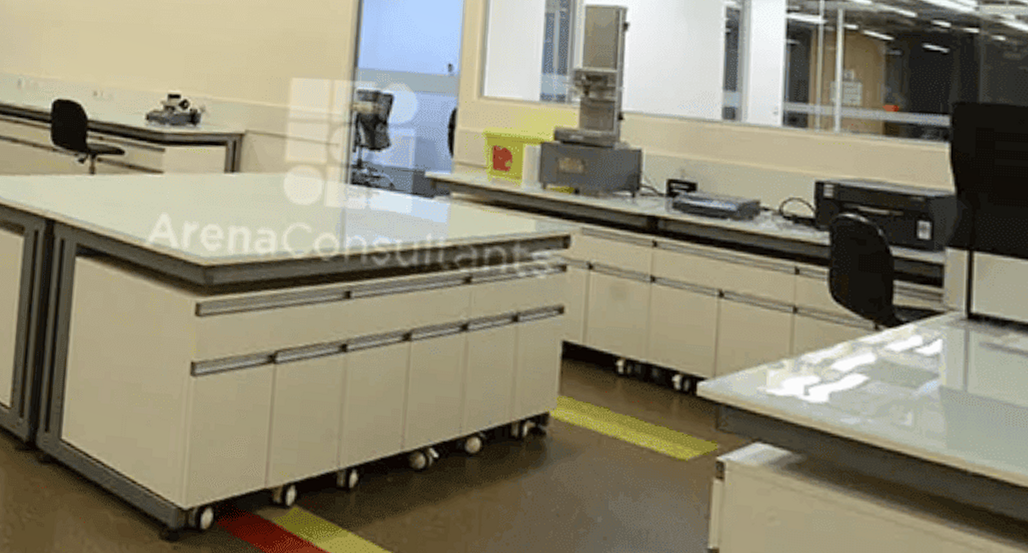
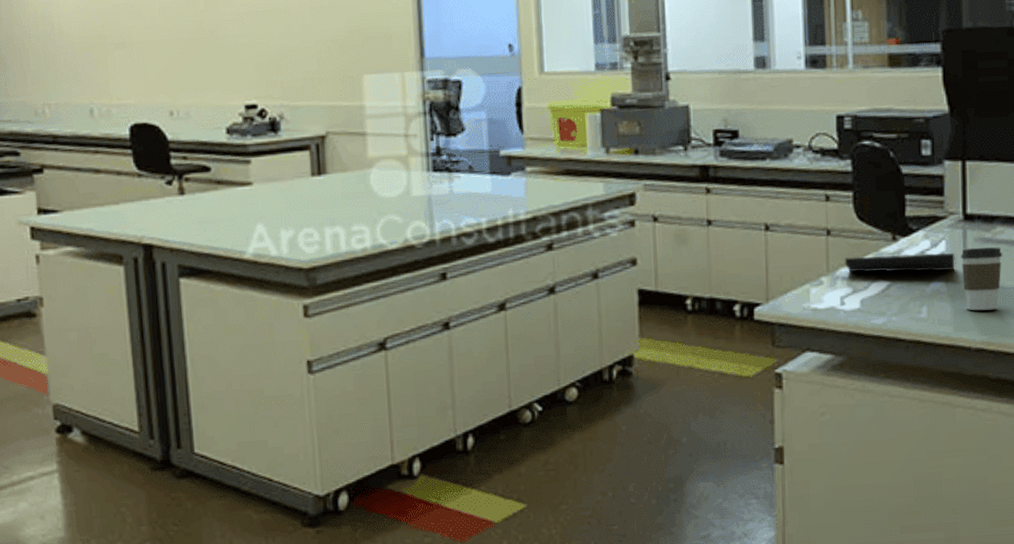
notepad: none [813,341,956,381] -> present [845,253,958,274]
coffee cup: none [960,352,1016,431] -> present [960,247,1003,311]

